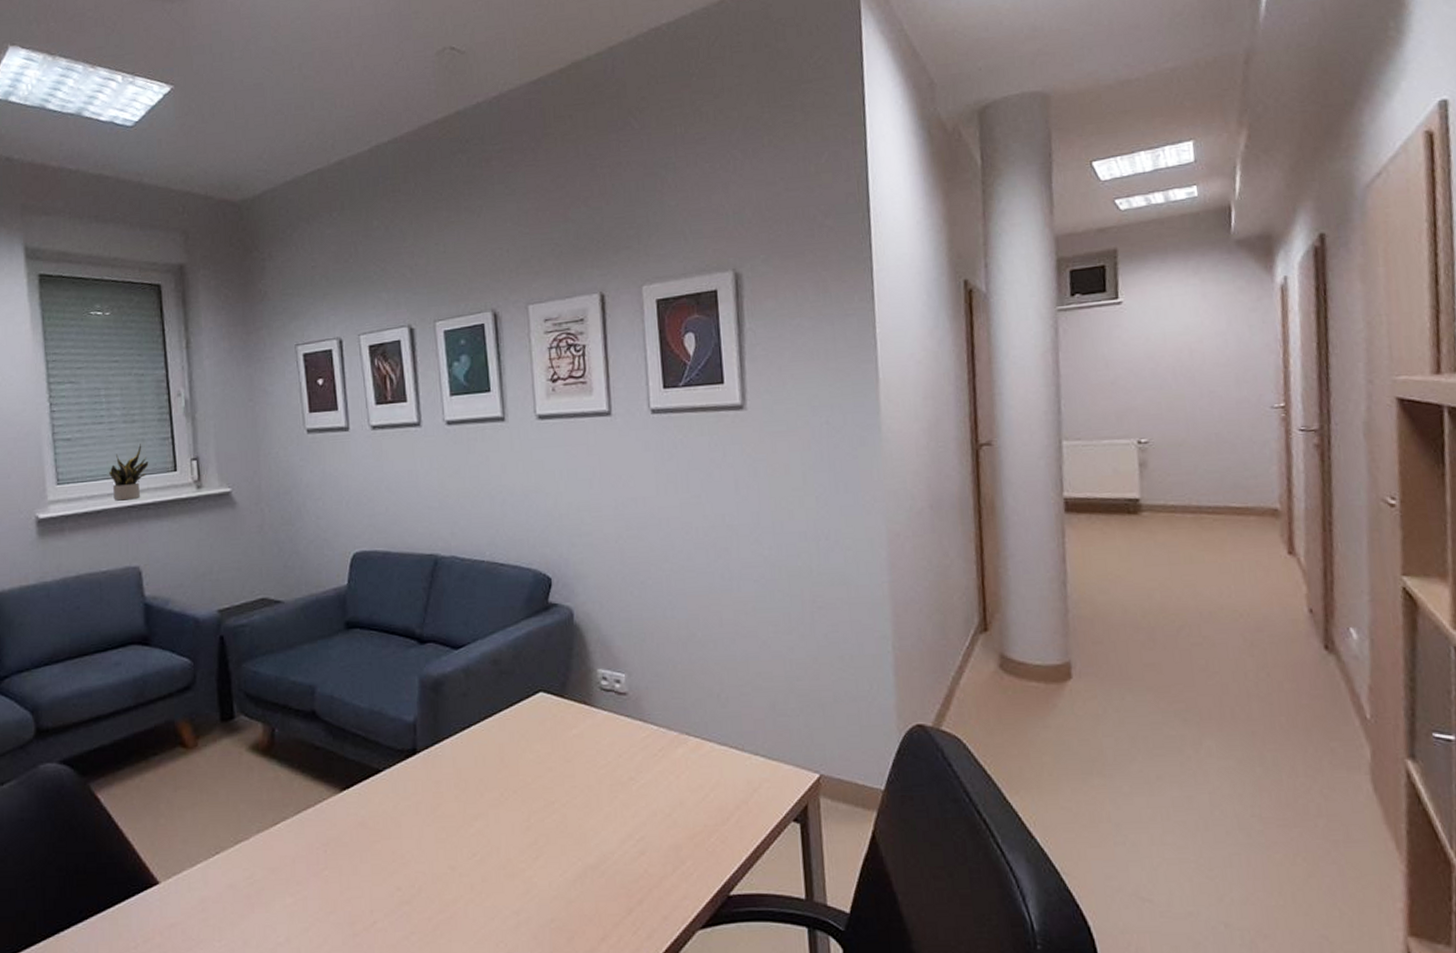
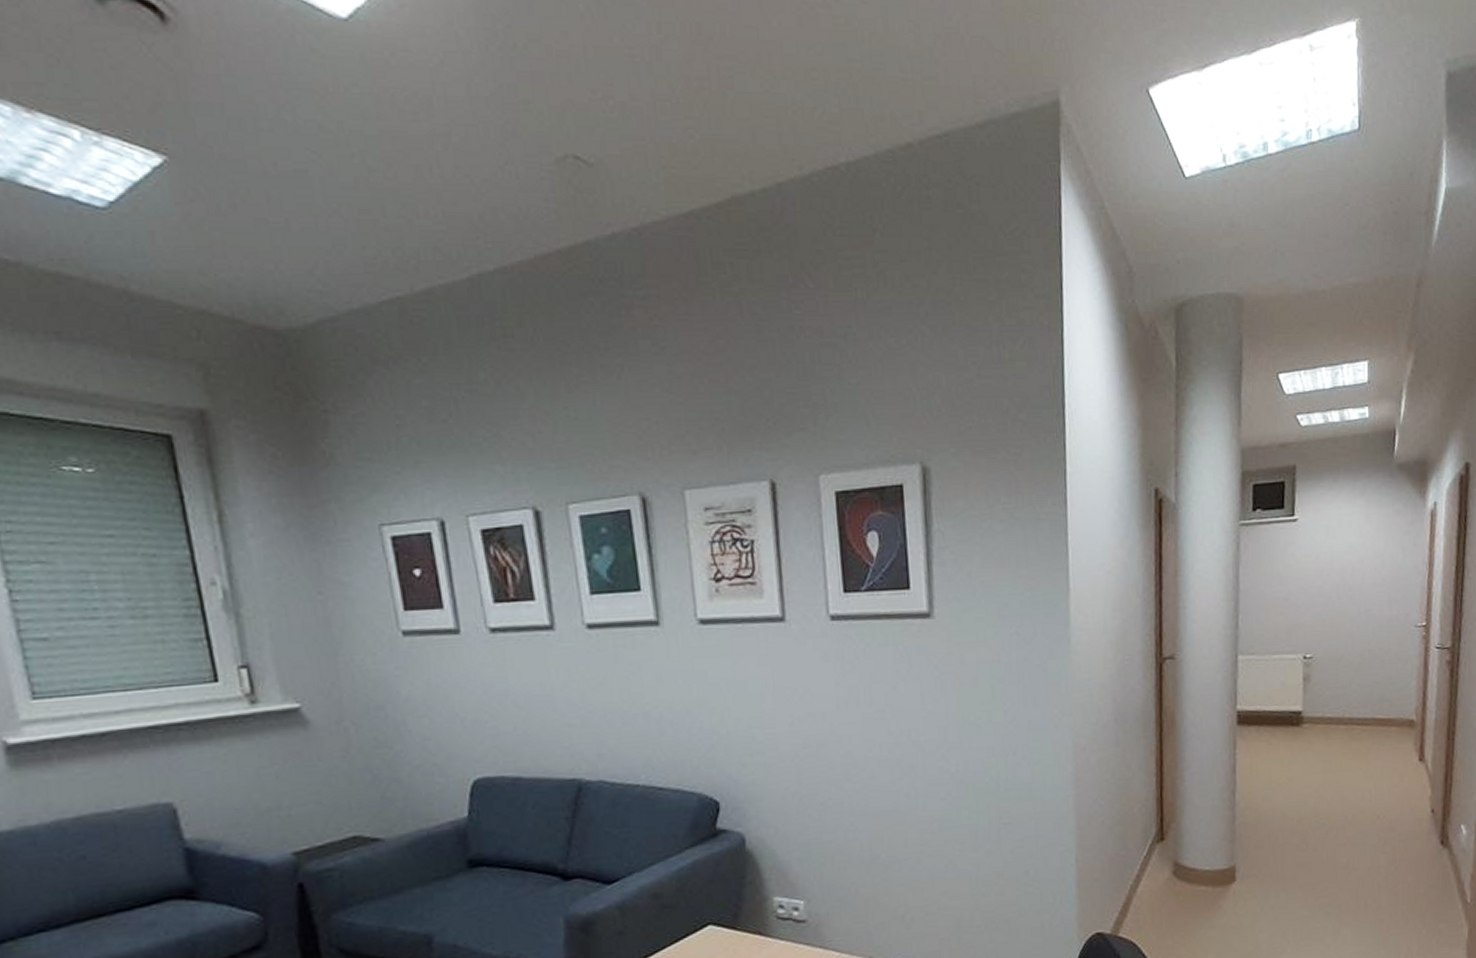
potted plant: present [109,442,149,501] -> none [114,645,175,720]

